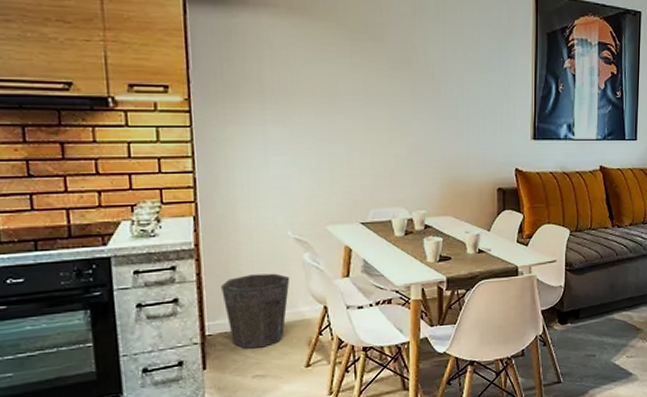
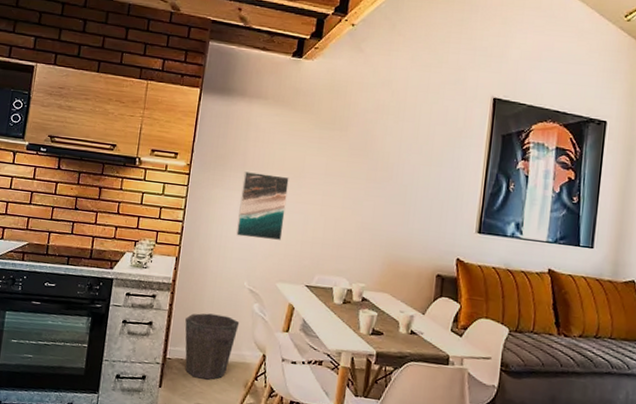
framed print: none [264,99,325,180] -> present [235,170,289,241]

